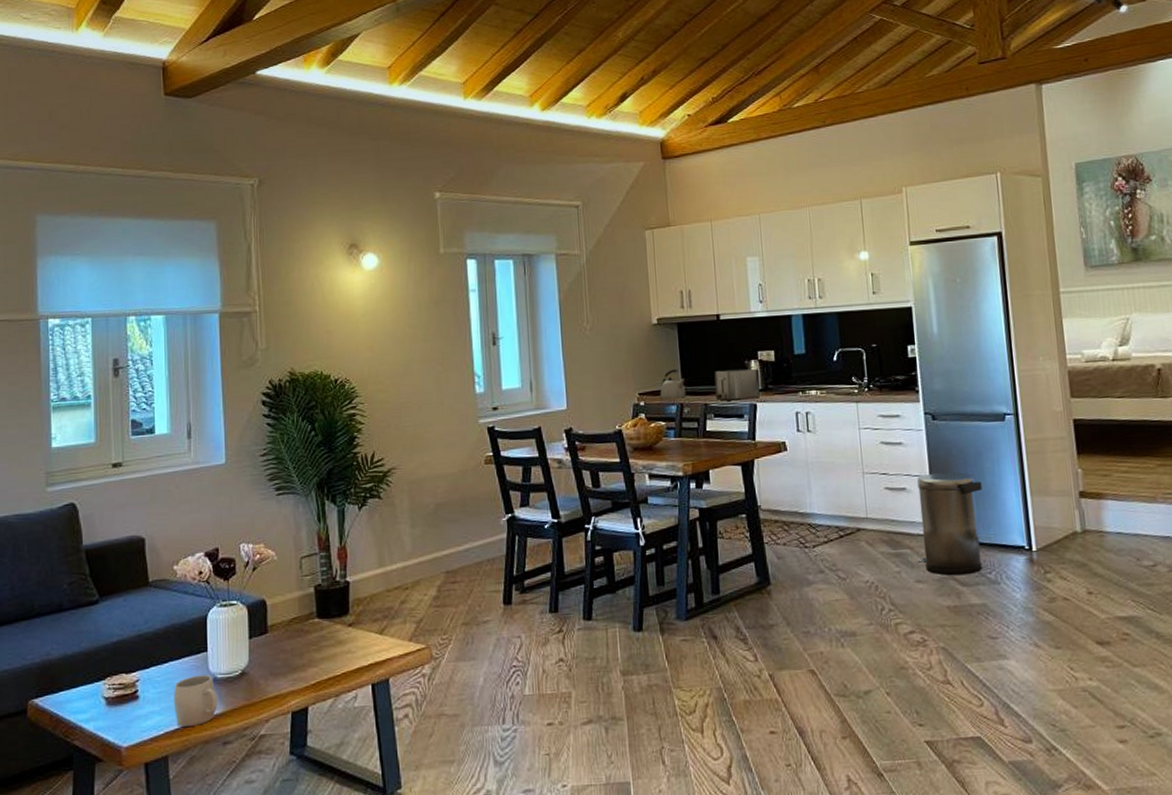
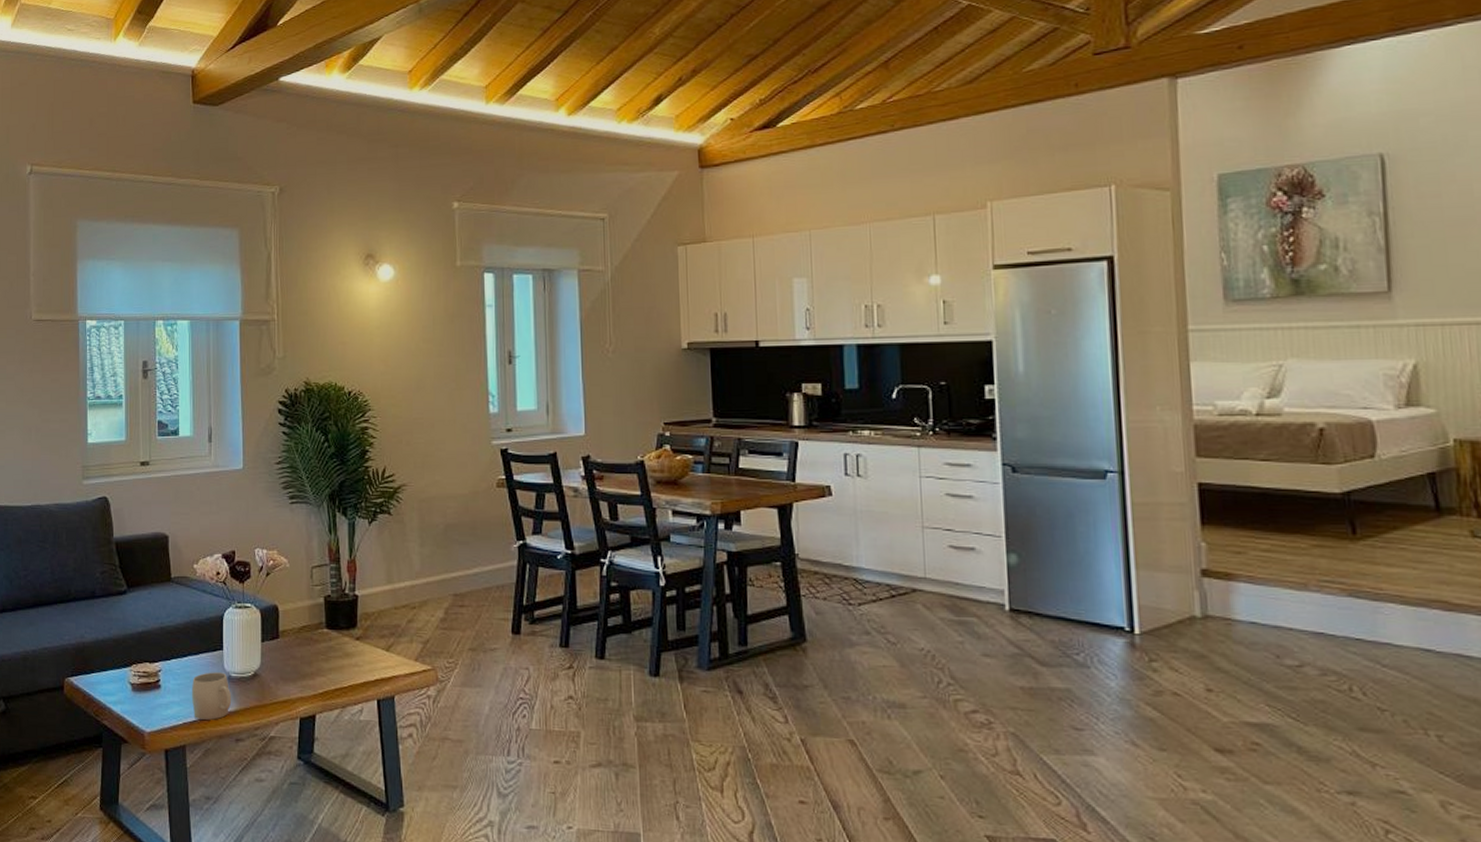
kettle: present [660,369,687,400] -> none [687,399,718,432]
toaster: present [714,368,760,402] -> none [750,402,804,438]
pedal bin: present [917,472,982,576] -> none [985,533,1072,654]

